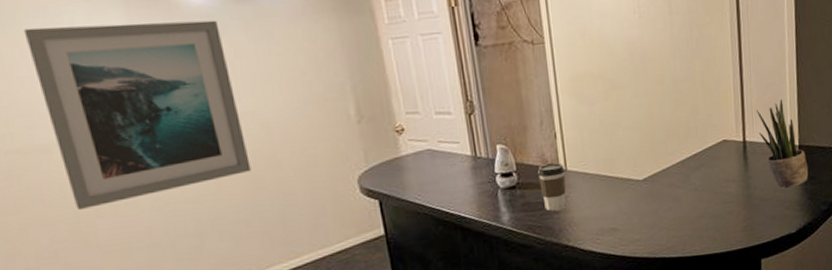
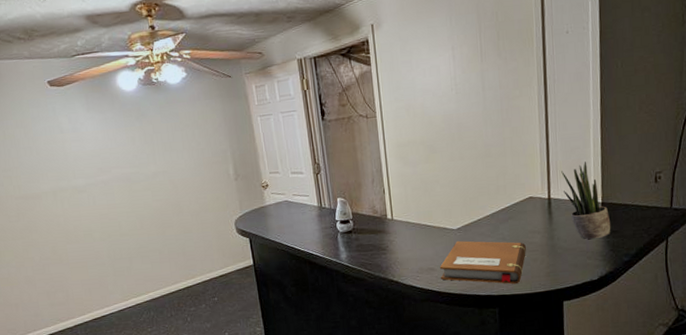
wall art: present [23,20,252,211] -> none [26,106,163,239]
coffee cup: present [538,163,566,212] -> none [369,213,392,252]
notebook: none [623,193,722,243] -> present [439,240,527,285]

